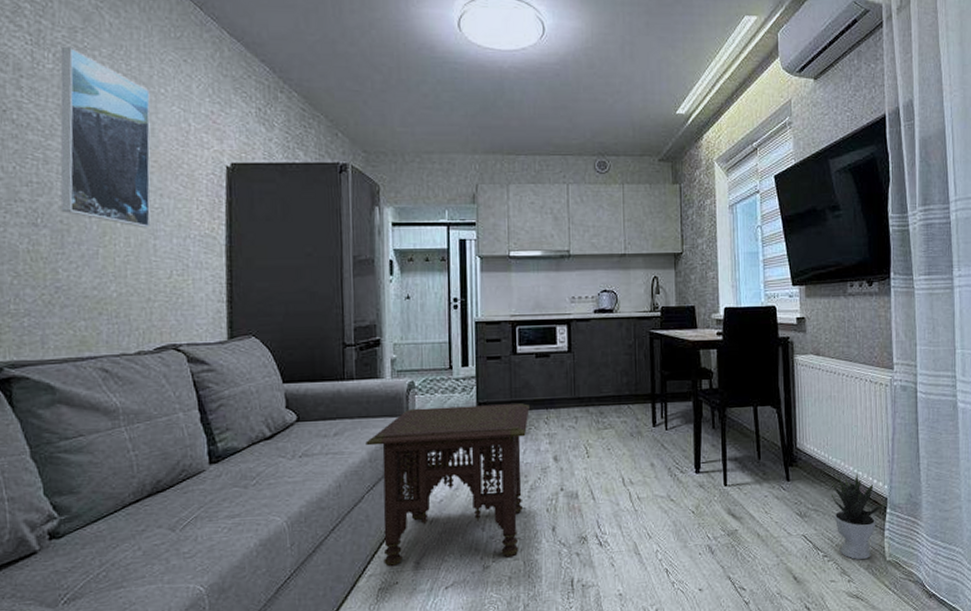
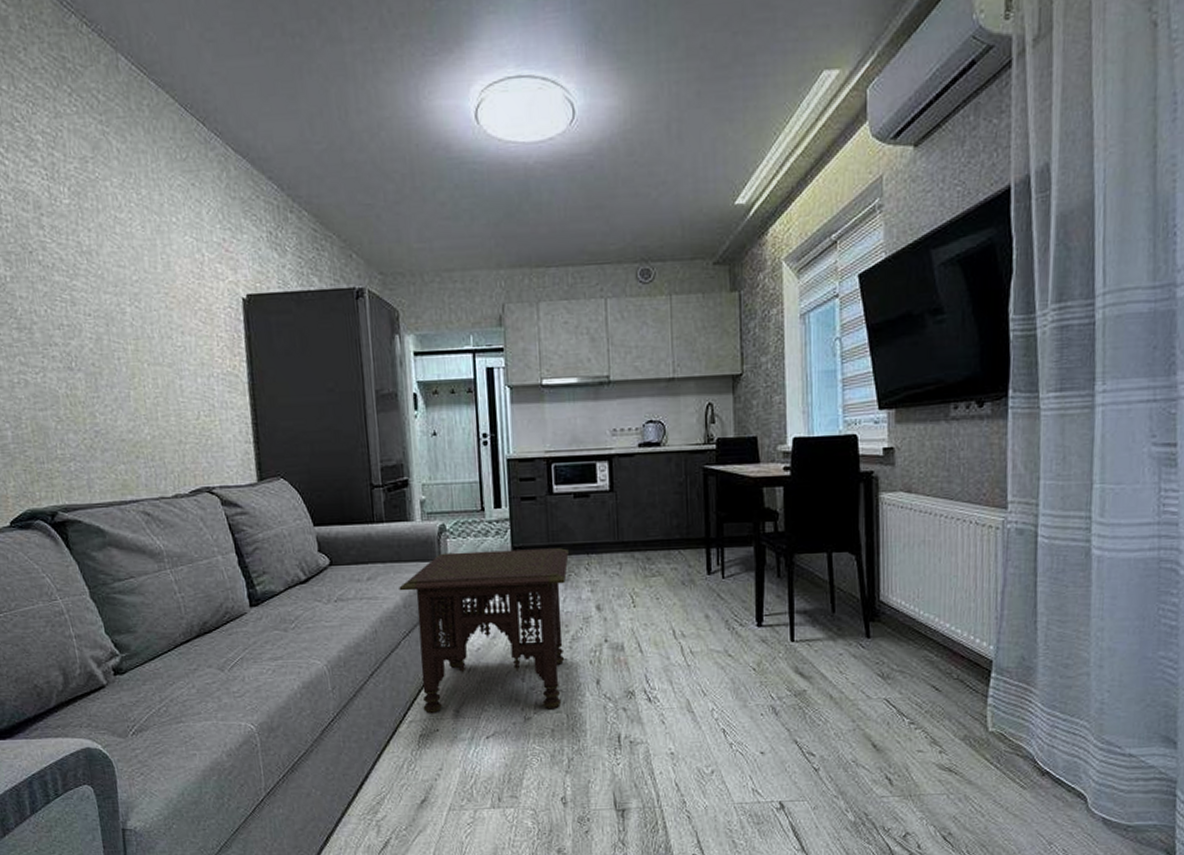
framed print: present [60,47,151,227] -> none [75,179,176,368]
potted plant: present [830,473,890,560] -> none [920,630,996,730]

